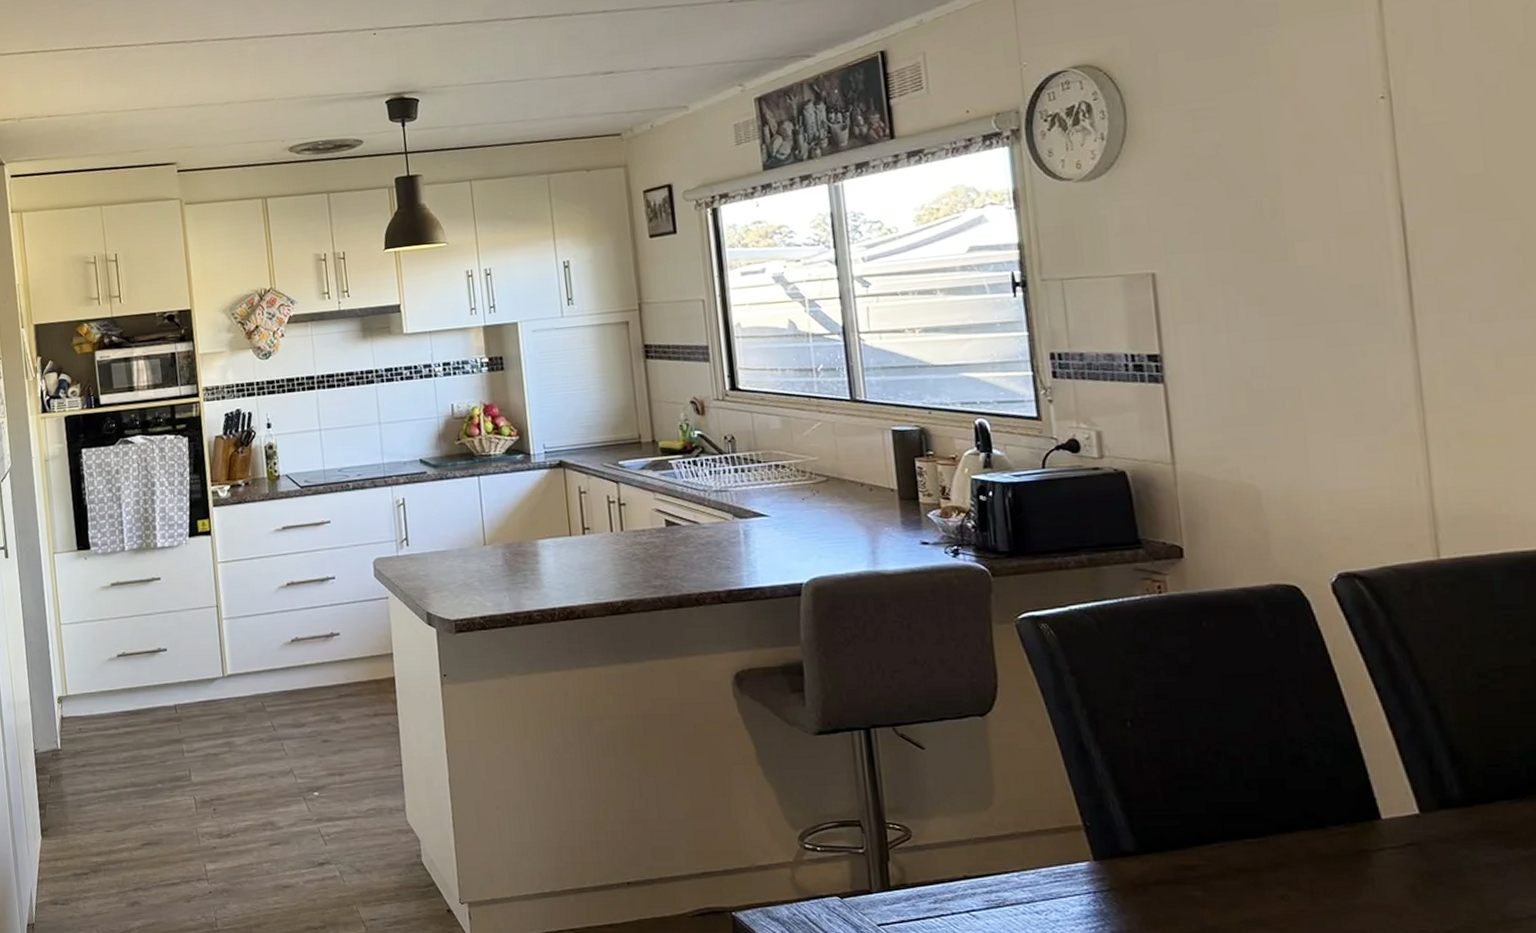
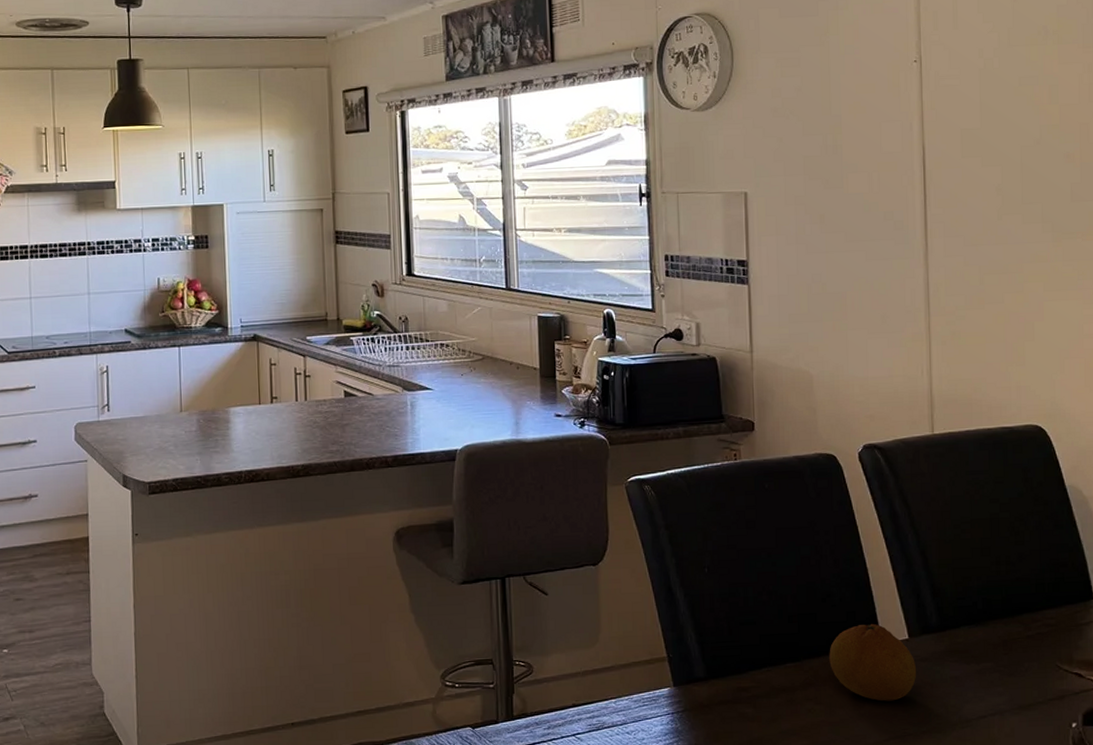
fruit: none [1305,793,1435,891] -> present [829,623,917,702]

